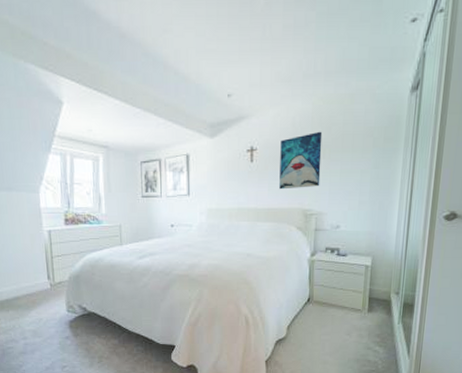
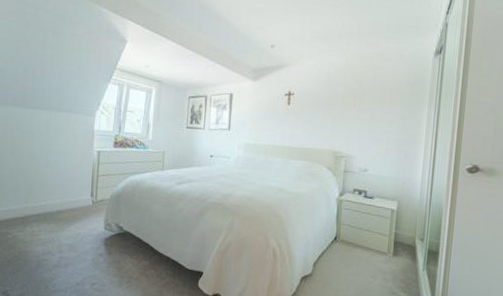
wall art: present [279,131,323,190] -> none [312,82,354,132]

